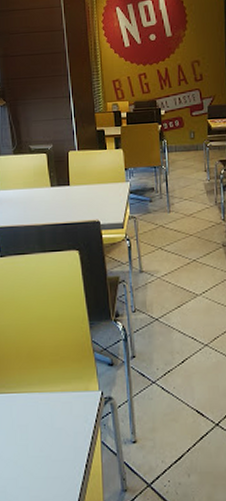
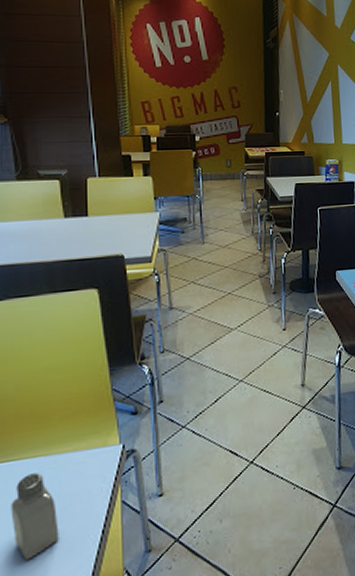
saltshaker: none [14,406,52,479] -> present [11,472,59,561]

